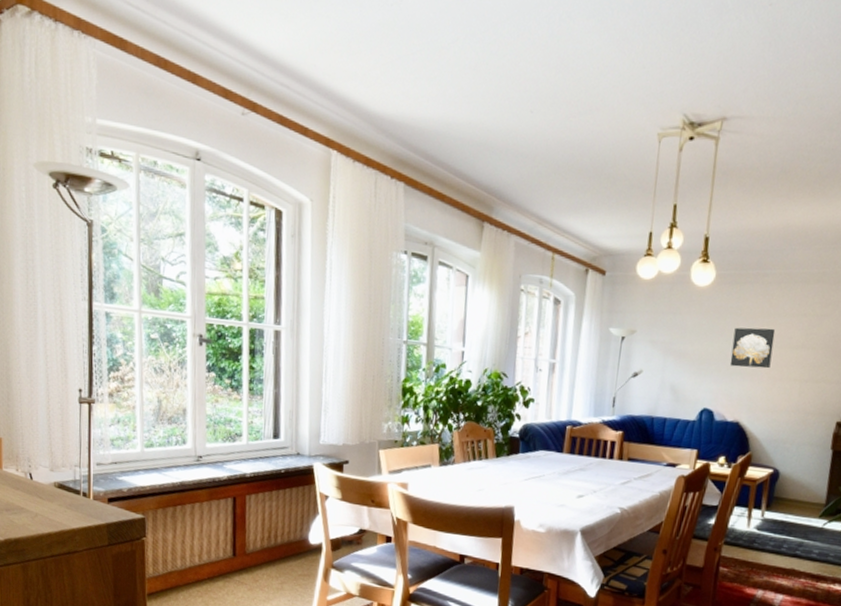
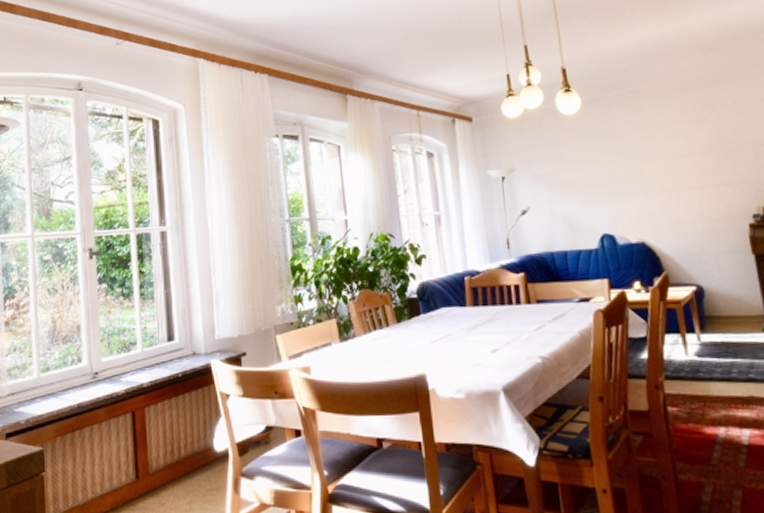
wall art: present [729,327,776,369] -> none [614,141,661,187]

